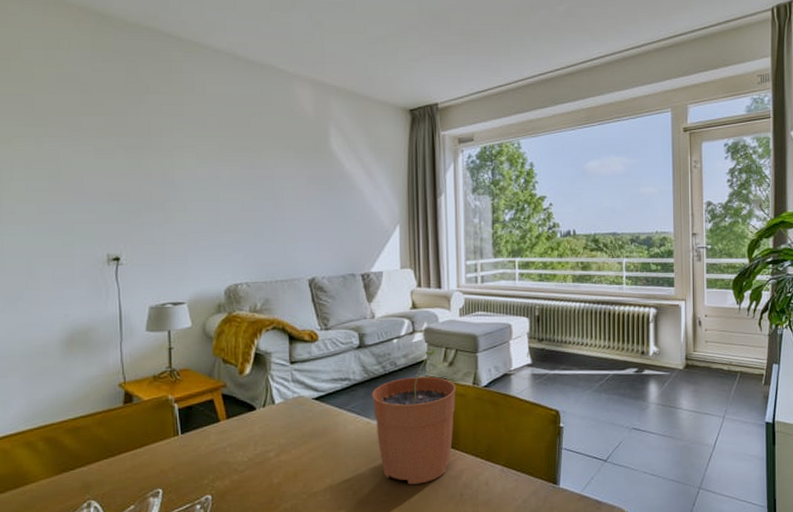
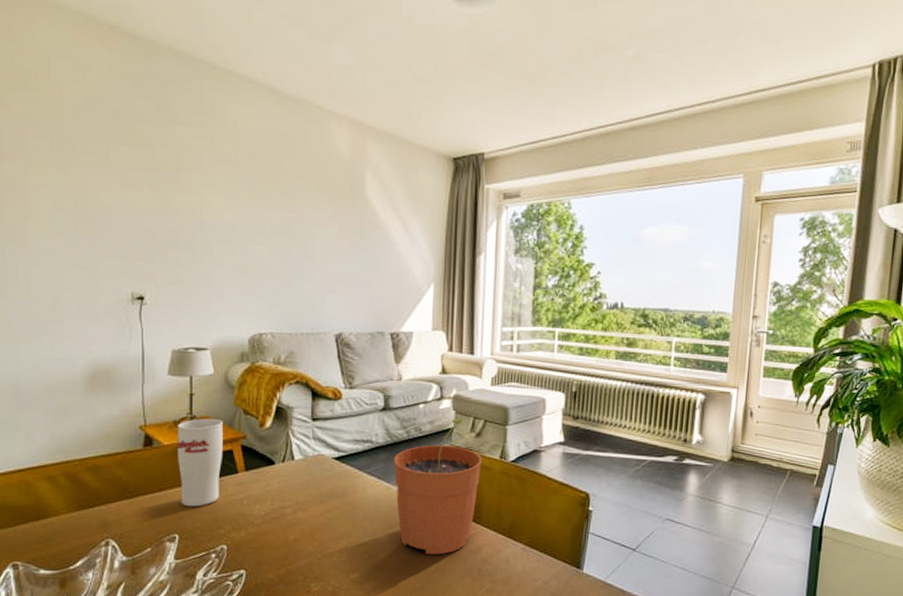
cup: none [157,369,204,460] -> present [177,418,224,507]

